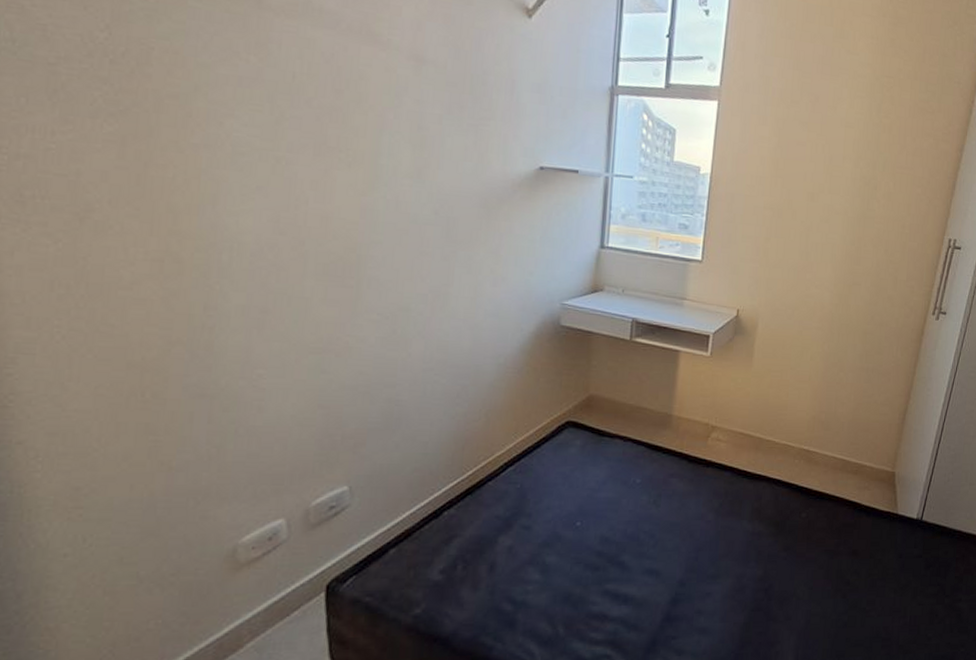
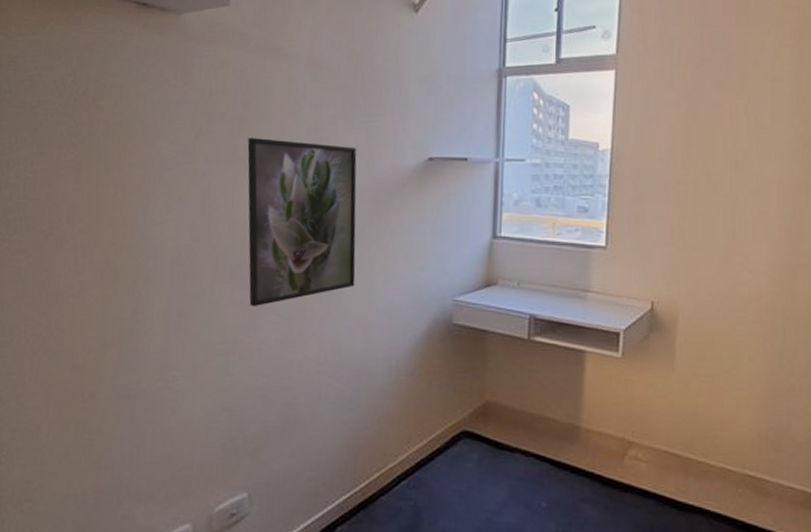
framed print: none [340,129,465,306] -> present [247,138,357,307]

